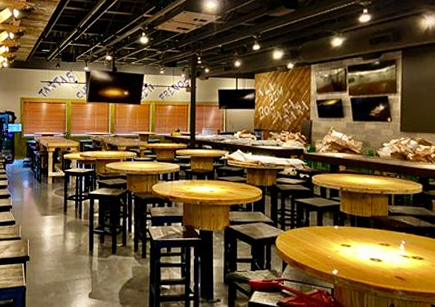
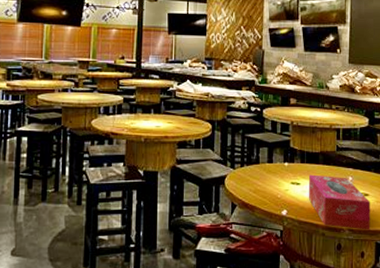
tissue box: none [359,237,426,293] -> present [308,174,371,230]

